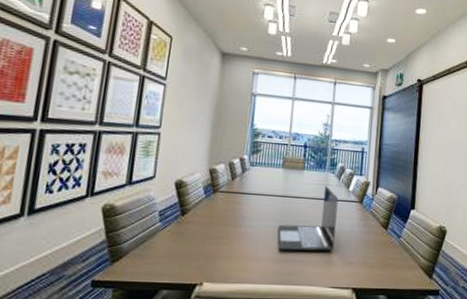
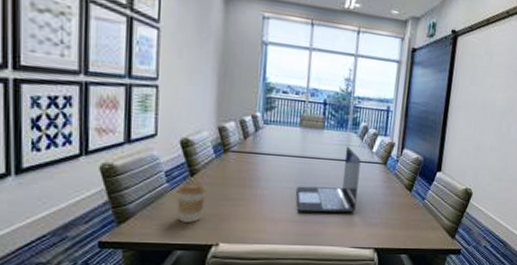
coffee cup: none [167,222,195,261] -> present [176,183,206,223]

